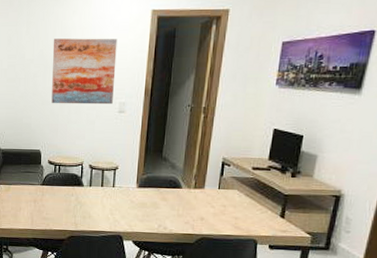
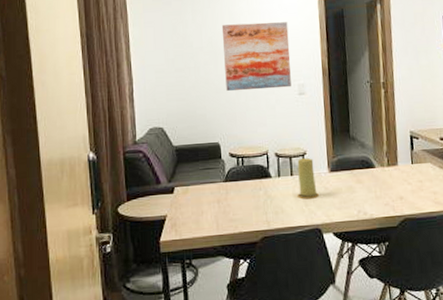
candle: none [105,172,125,209] -> present [297,158,319,199]

